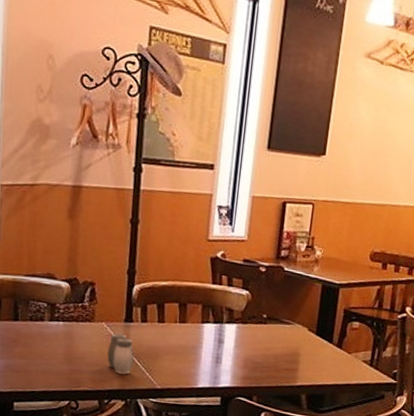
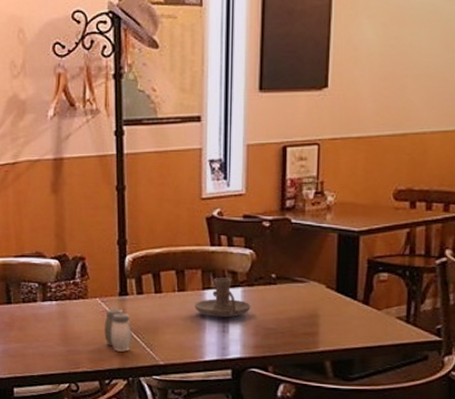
candle holder: none [193,313,243,350] -> present [194,278,251,317]

